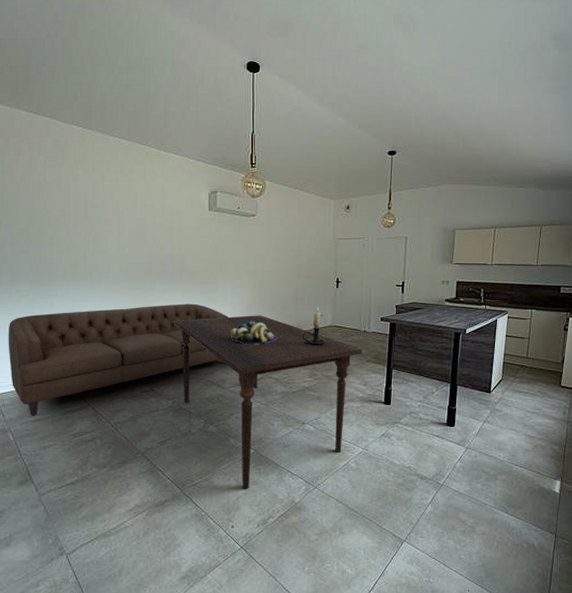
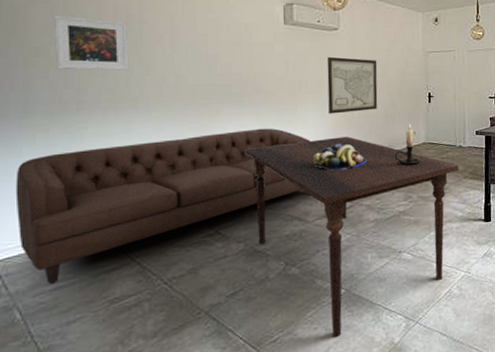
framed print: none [31,201,86,248] -> present [53,15,129,71]
wall art: none [245,241,290,294] -> present [327,56,378,114]

